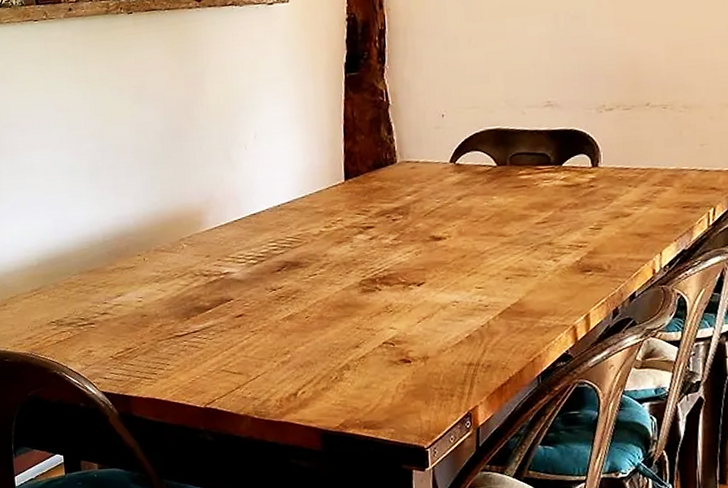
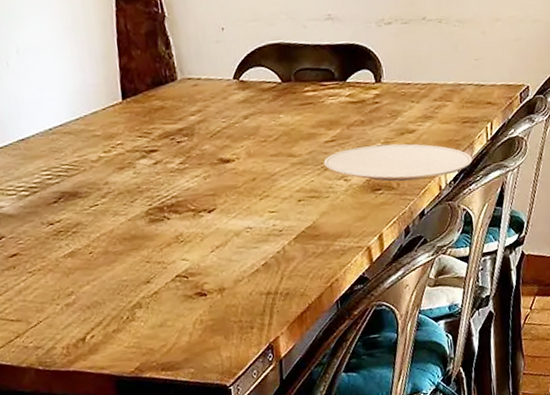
plate: none [533,227,691,264] -> present [323,143,473,182]

